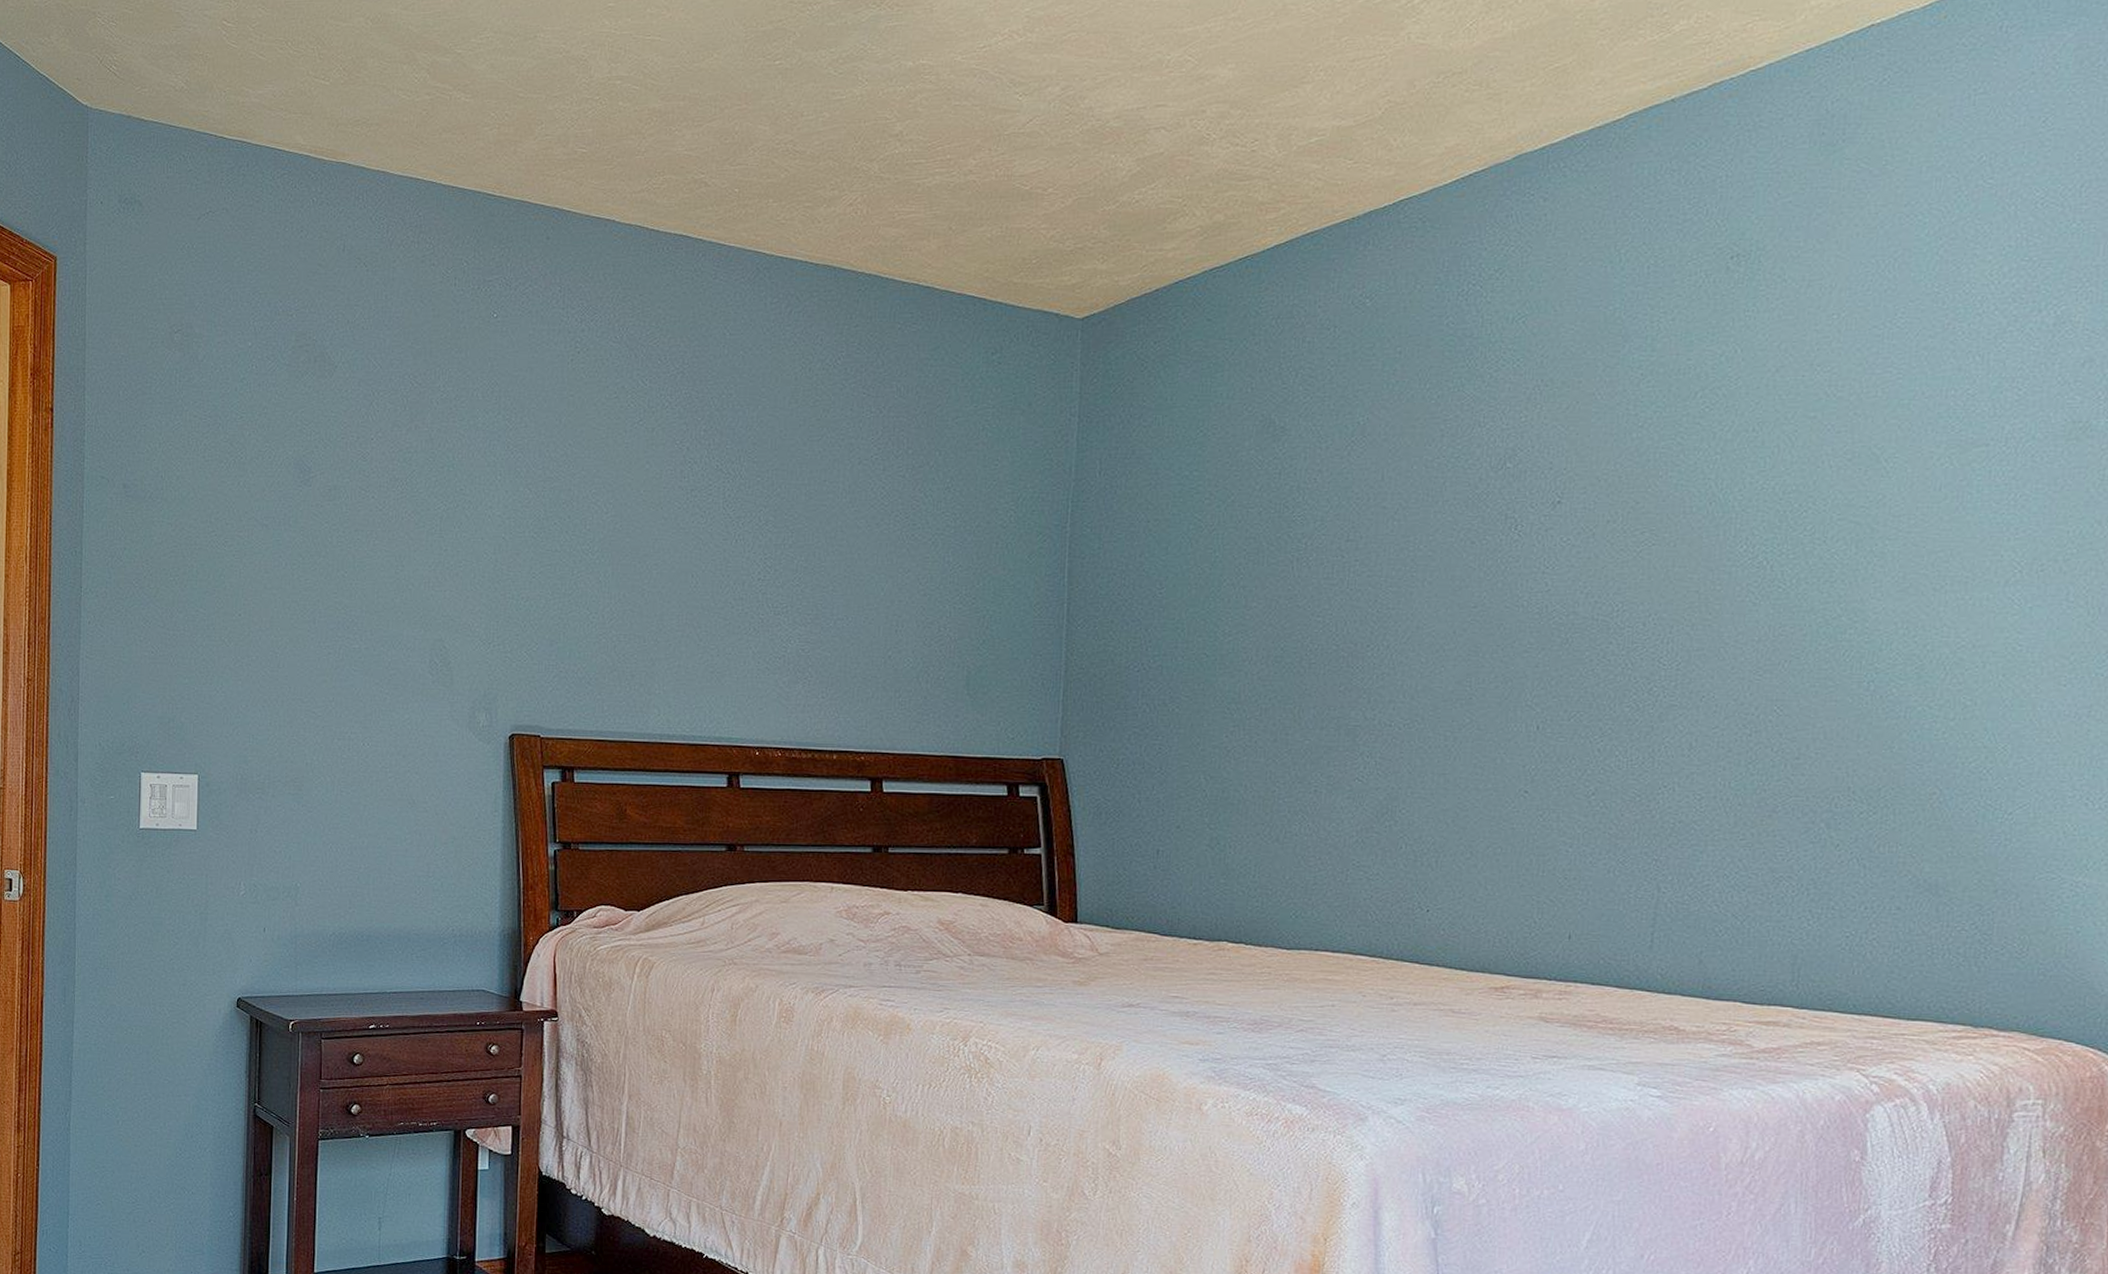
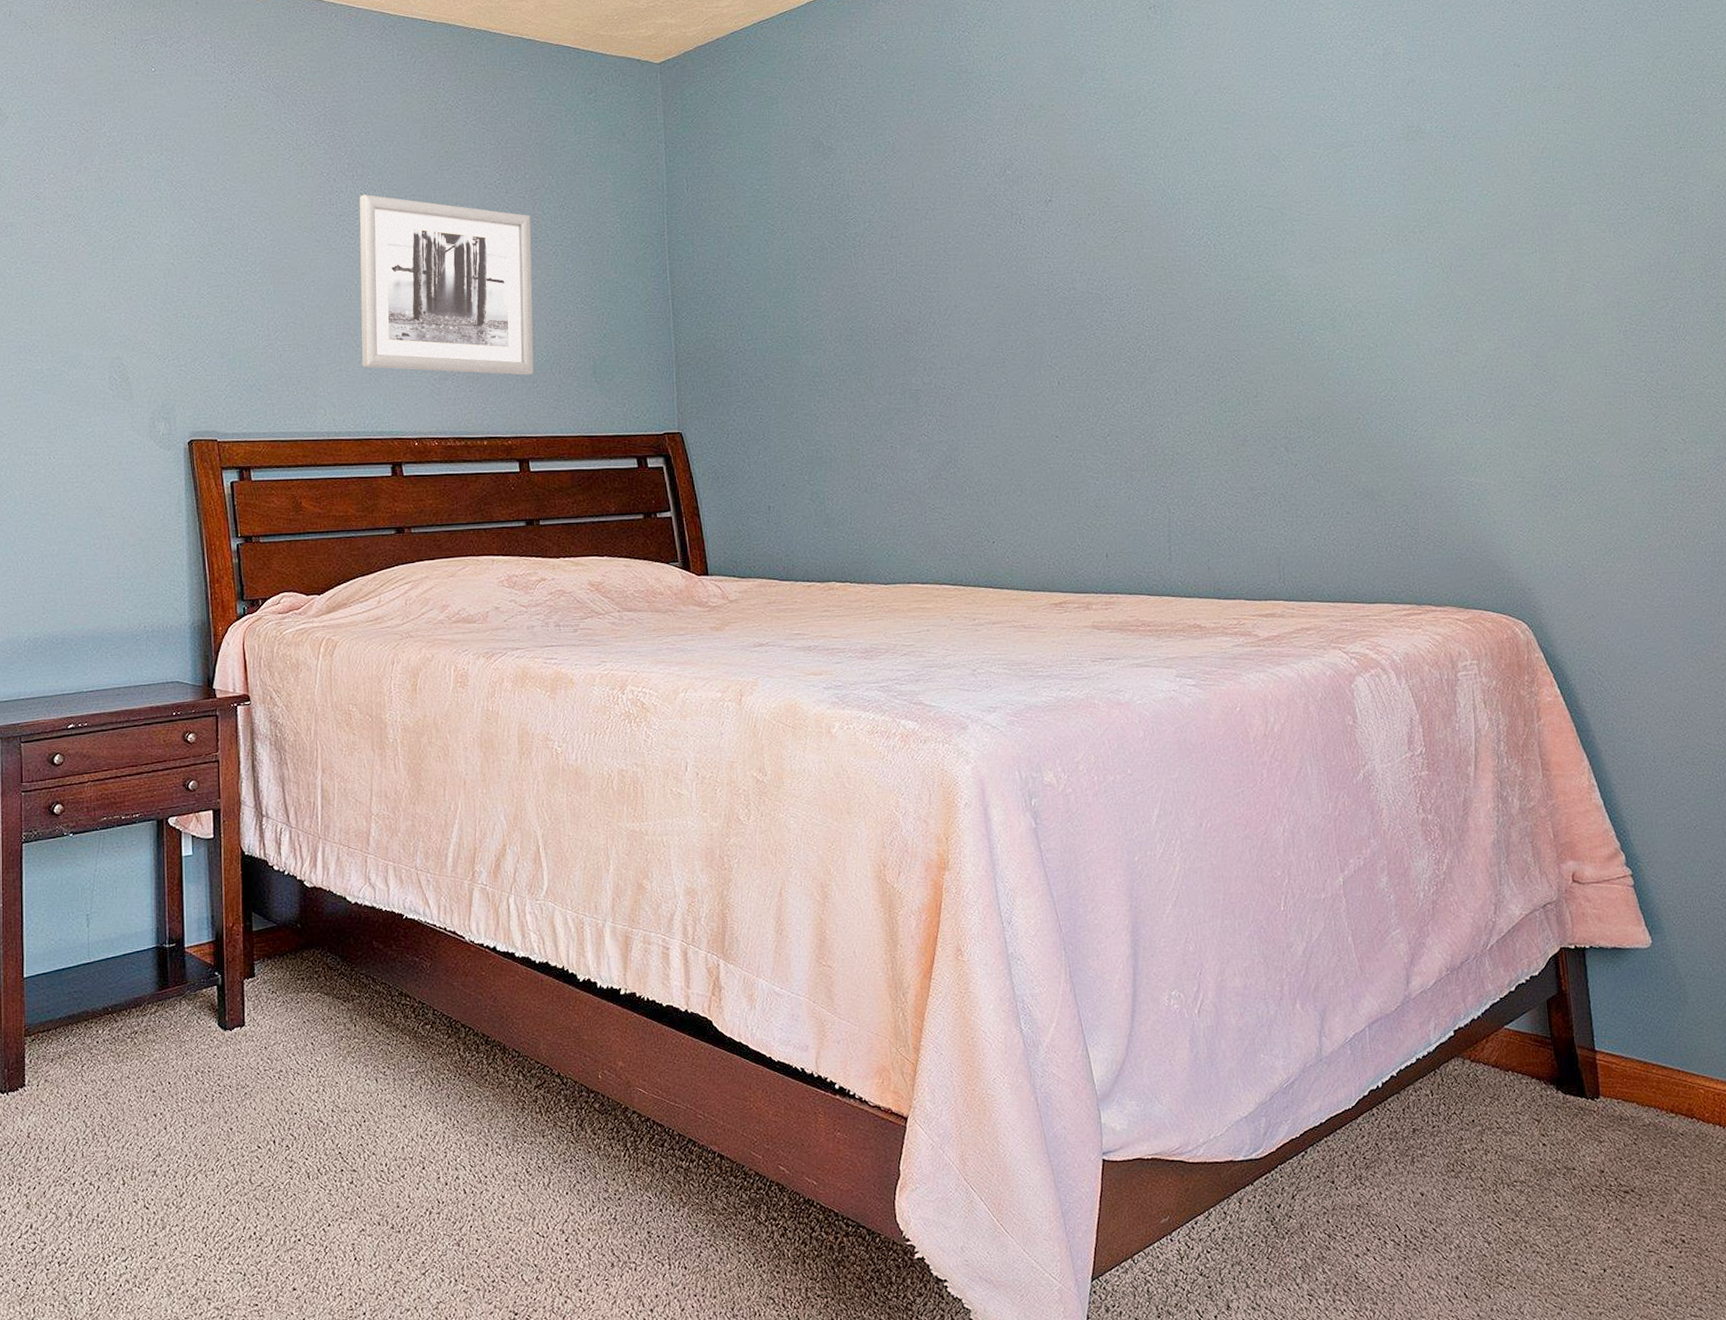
wall art: none [703,467,910,683] -> present [359,195,534,375]

